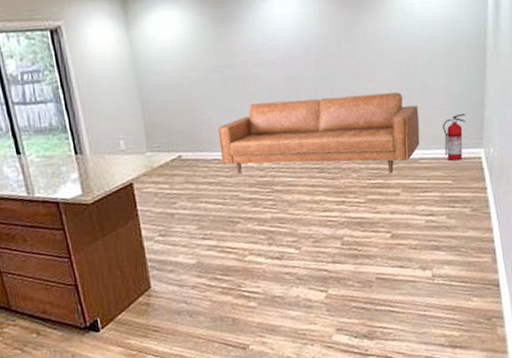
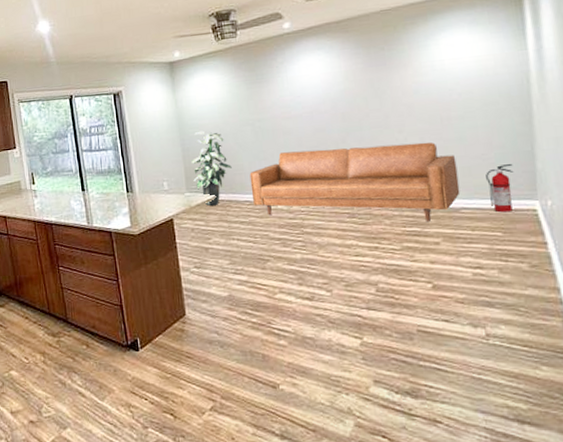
indoor plant: none [151,78,198,166] -> present [190,131,232,206]

